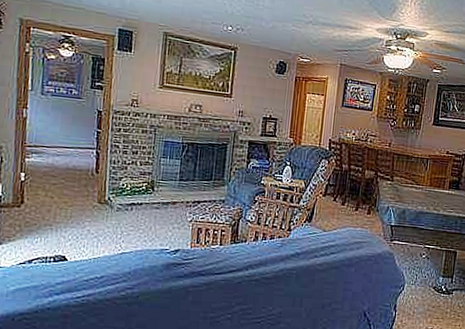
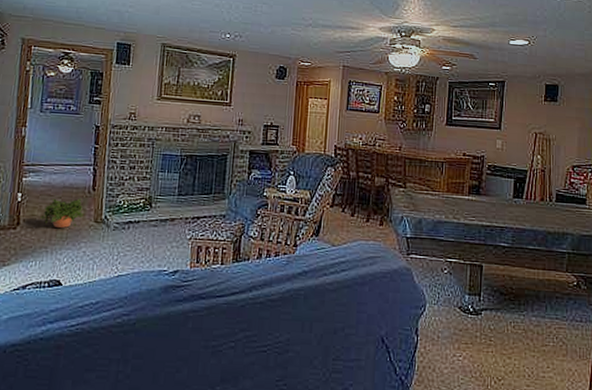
potted plant: none [45,179,87,208] -> present [41,198,83,228]

